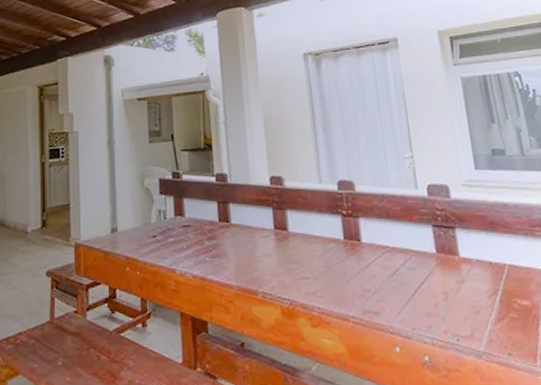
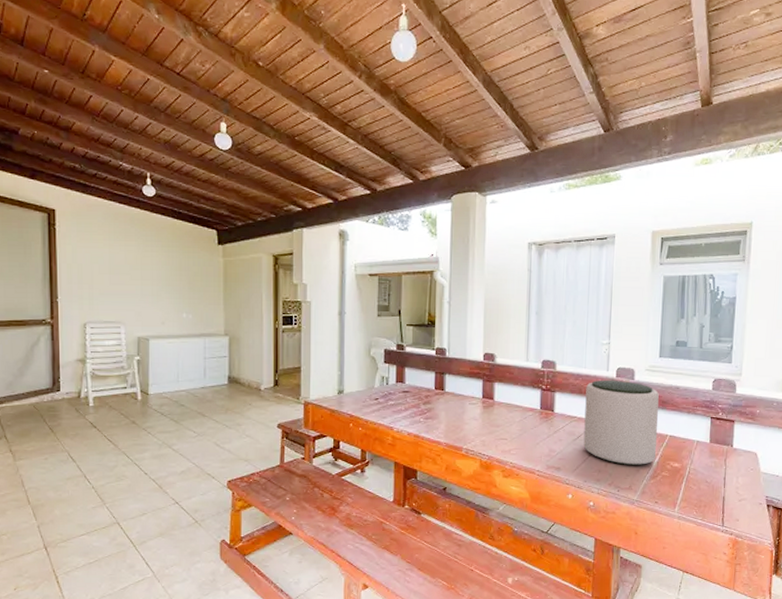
plant pot: none [394,199,497,306] -> present [583,379,659,466]

